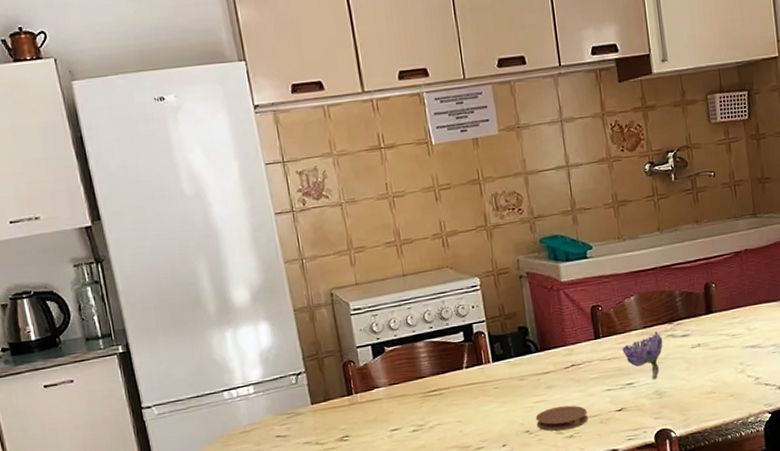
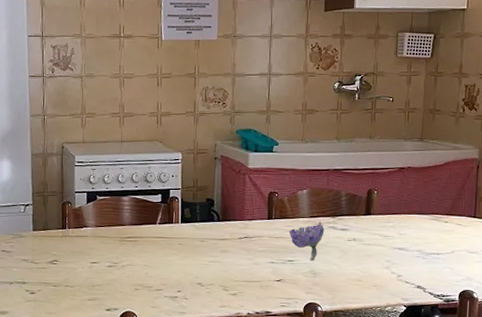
coaster: present [535,405,588,431] -> none [208,268,252,289]

